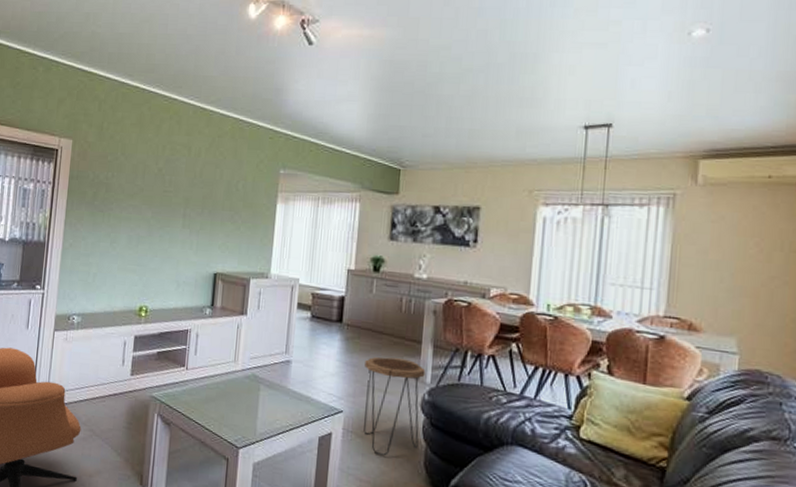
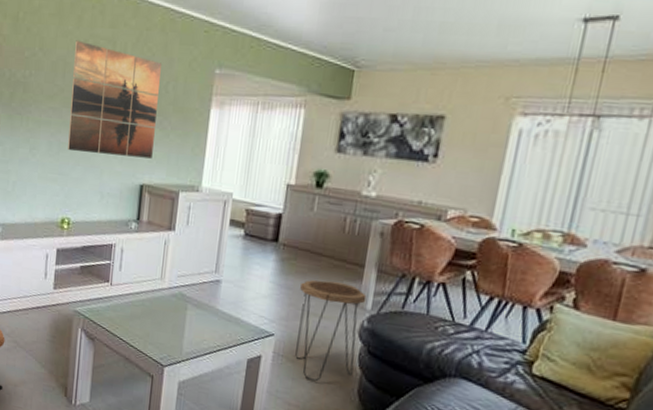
wall art: none [146,146,232,249] -> present [68,40,161,159]

